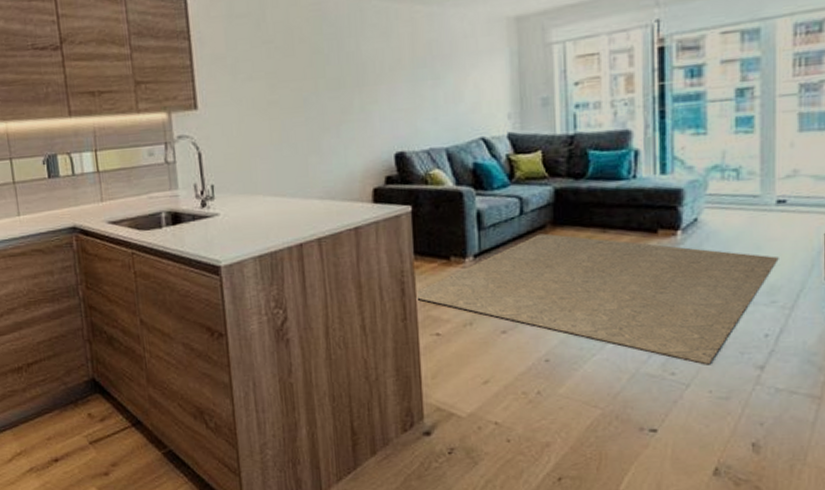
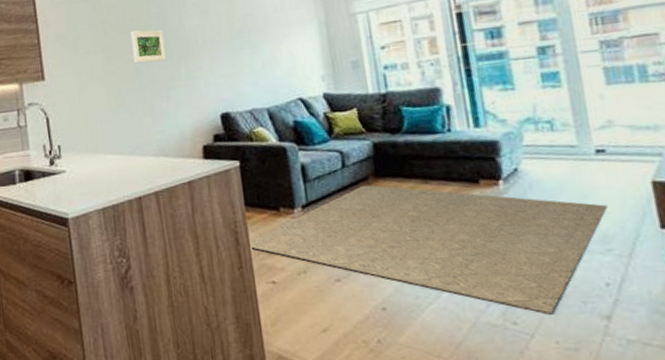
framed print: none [298,53,338,93] -> present [130,30,166,64]

